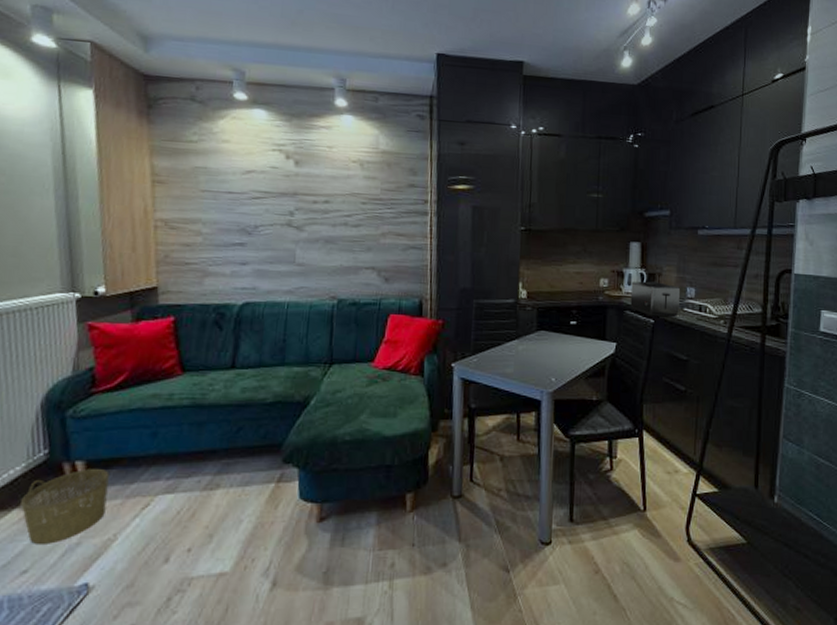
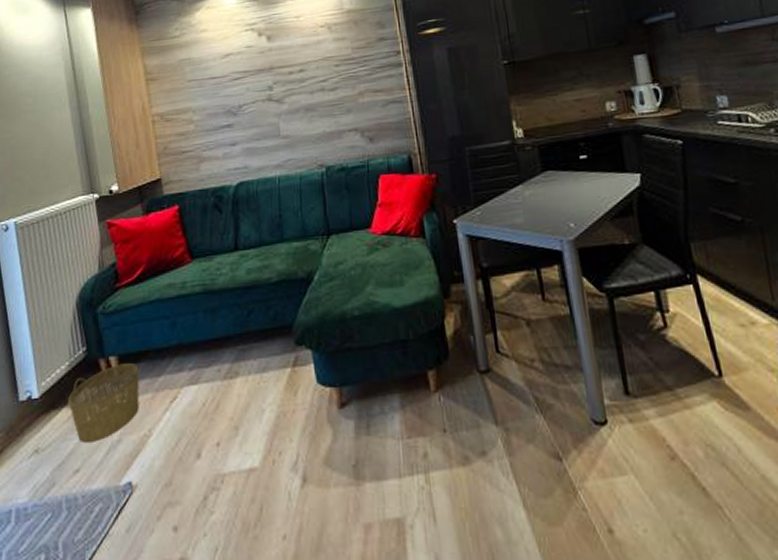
toaster: present [630,281,680,317] -> none [644,95,713,137]

